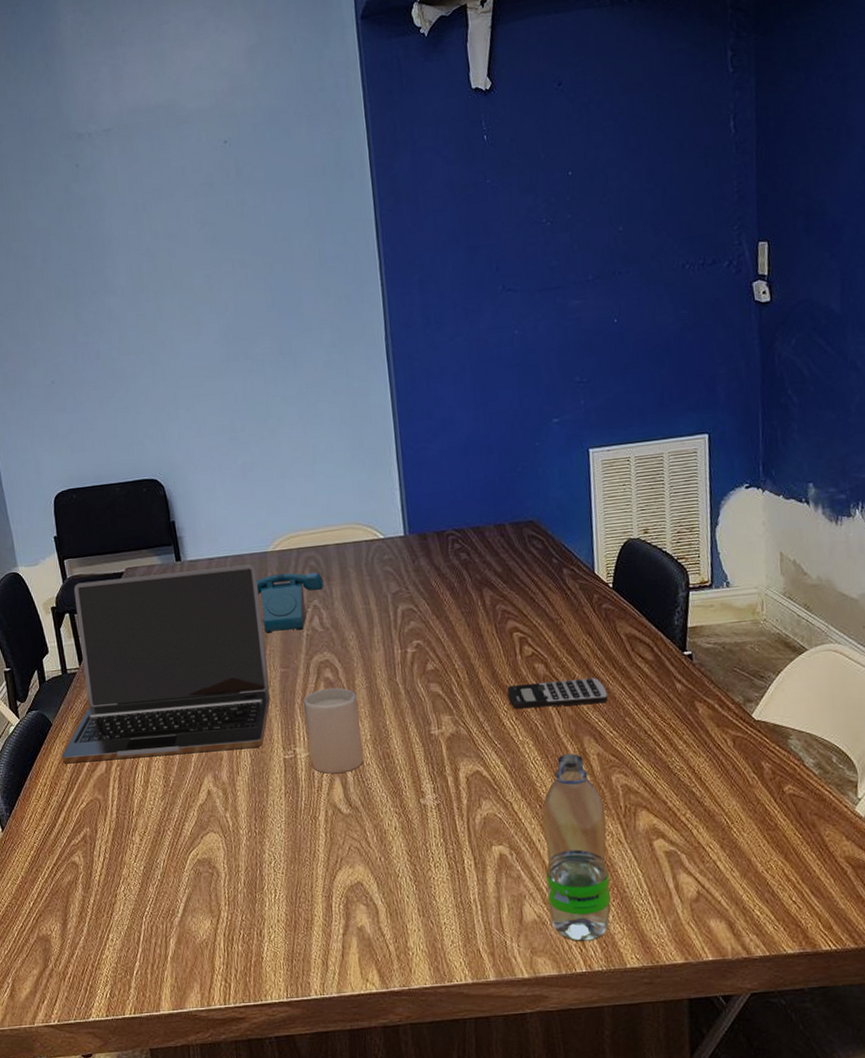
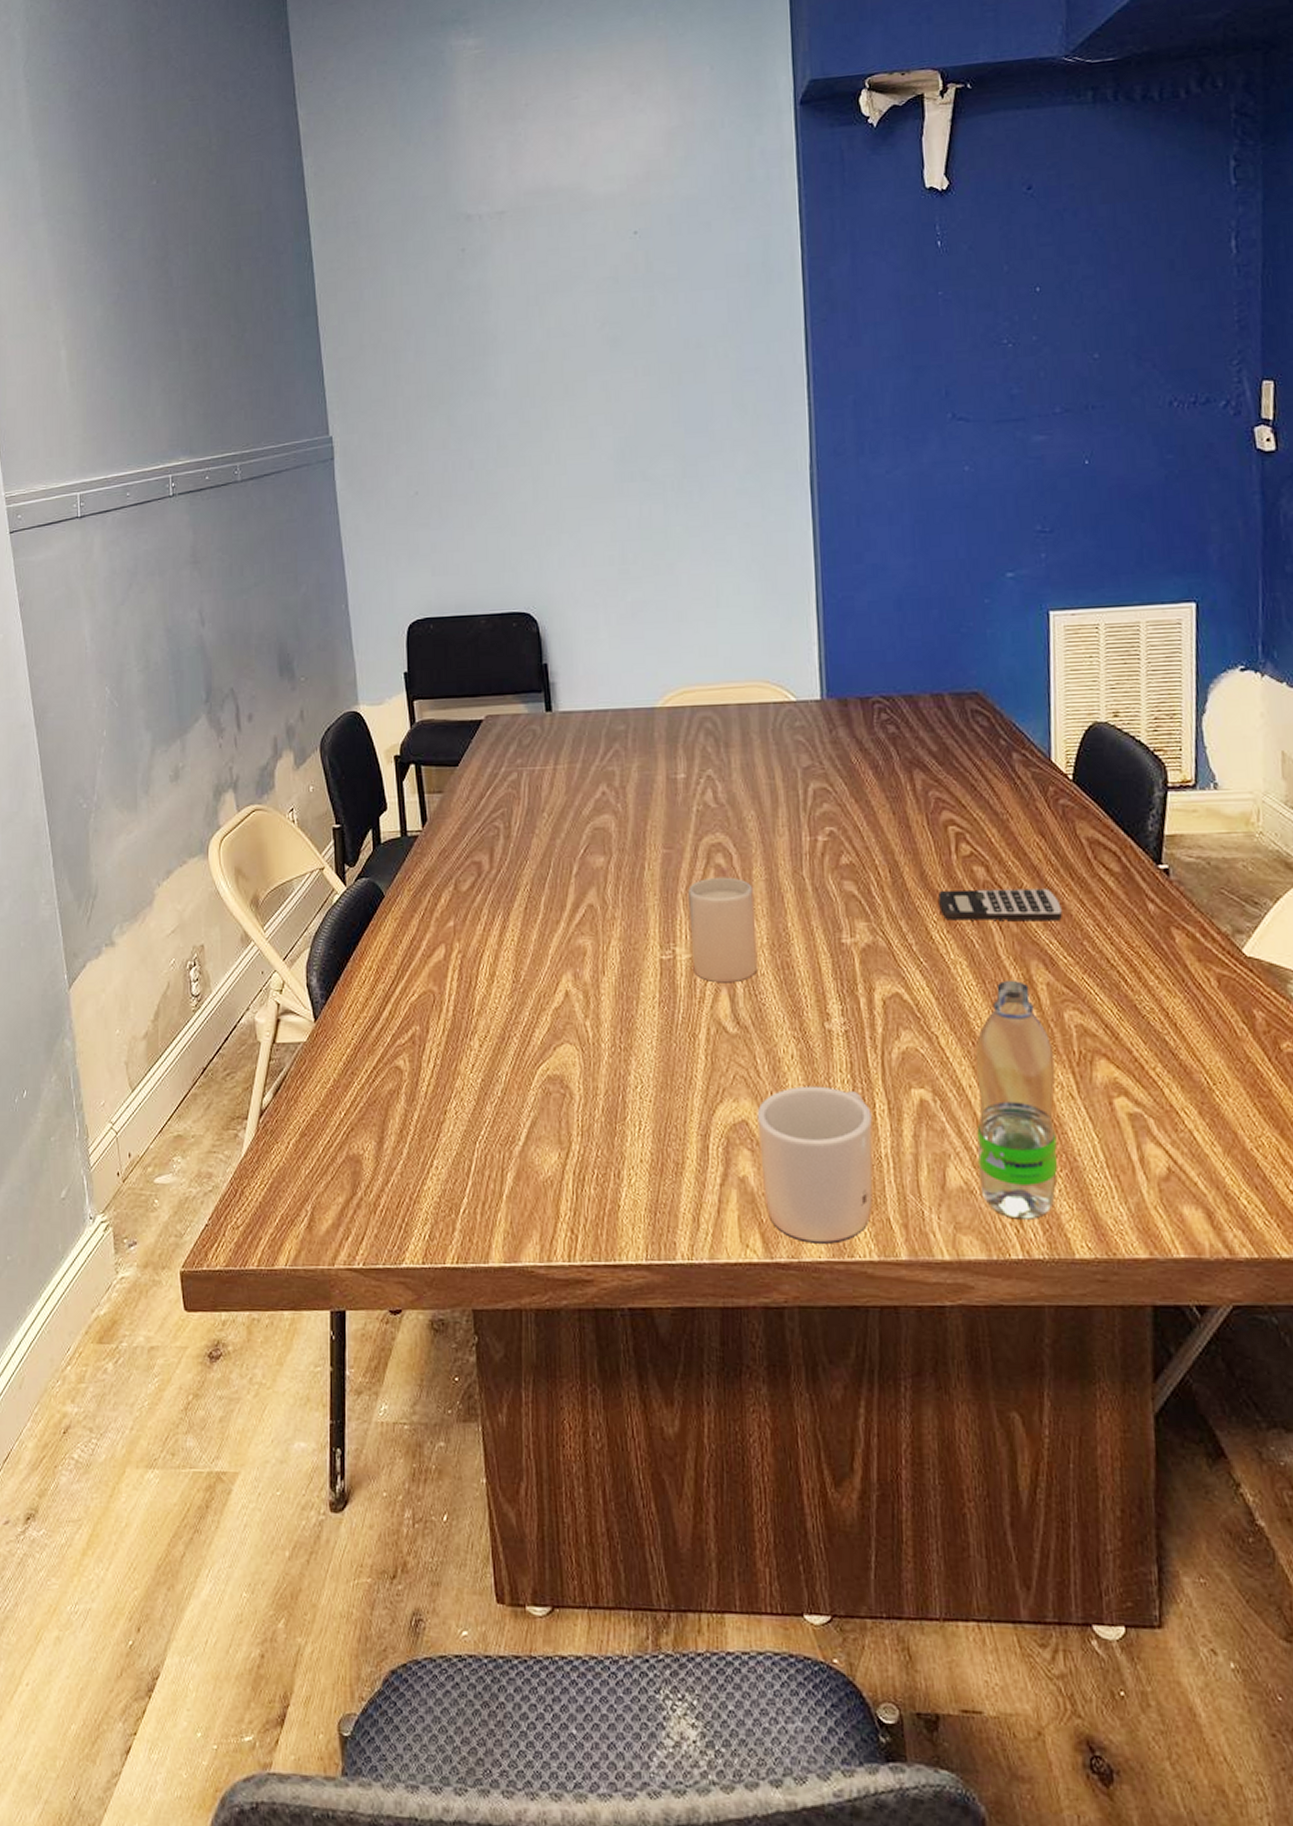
laptop: present [61,564,270,764] -> none [393,721,649,945]
telephone: present [256,572,324,633] -> none [639,735,721,805]
mug: none [369,849,466,974] -> present [757,1085,874,1244]

